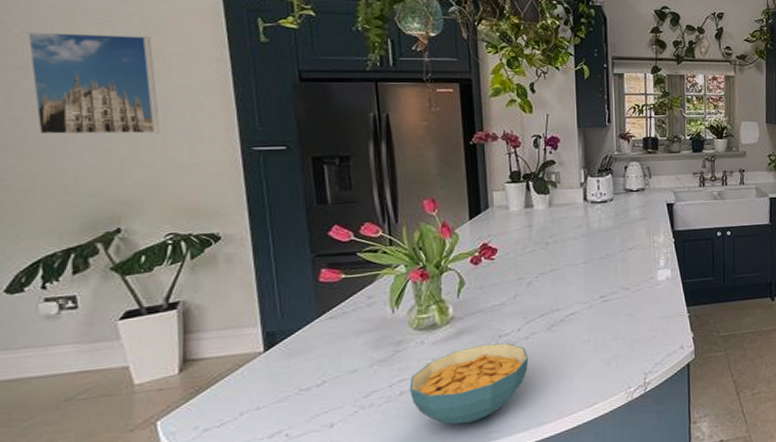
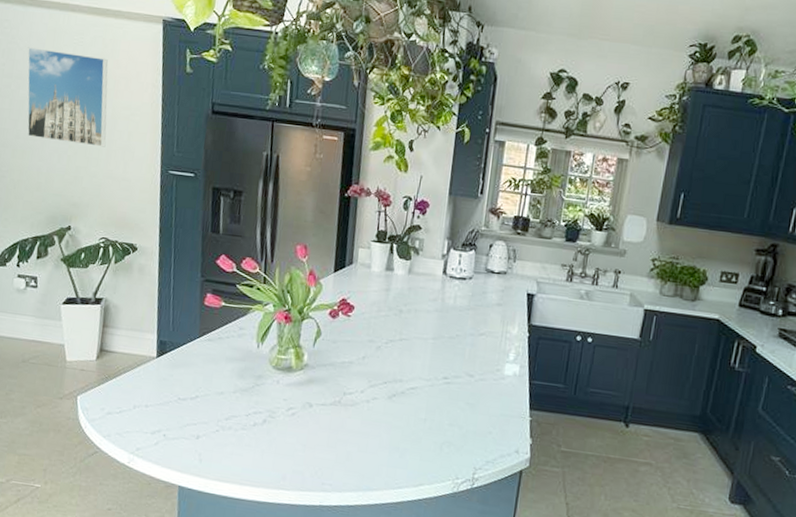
cereal bowl: present [410,342,529,425] -> none [262,397,367,470]

